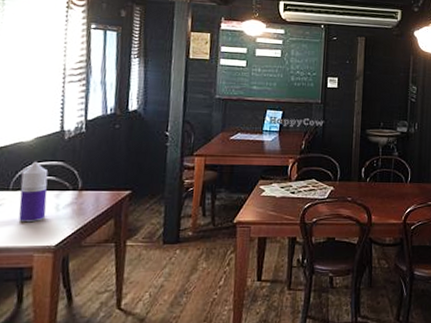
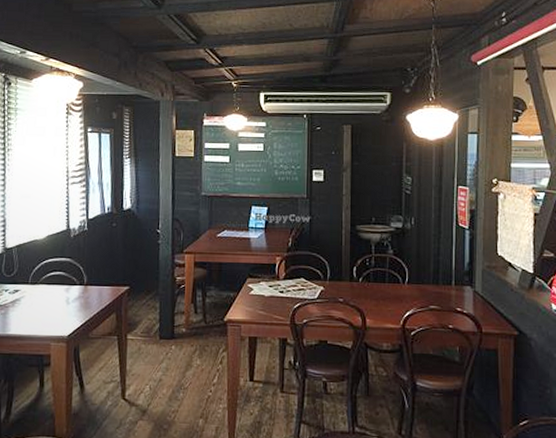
bottle: present [18,161,49,223] -> none [37,257,59,314]

